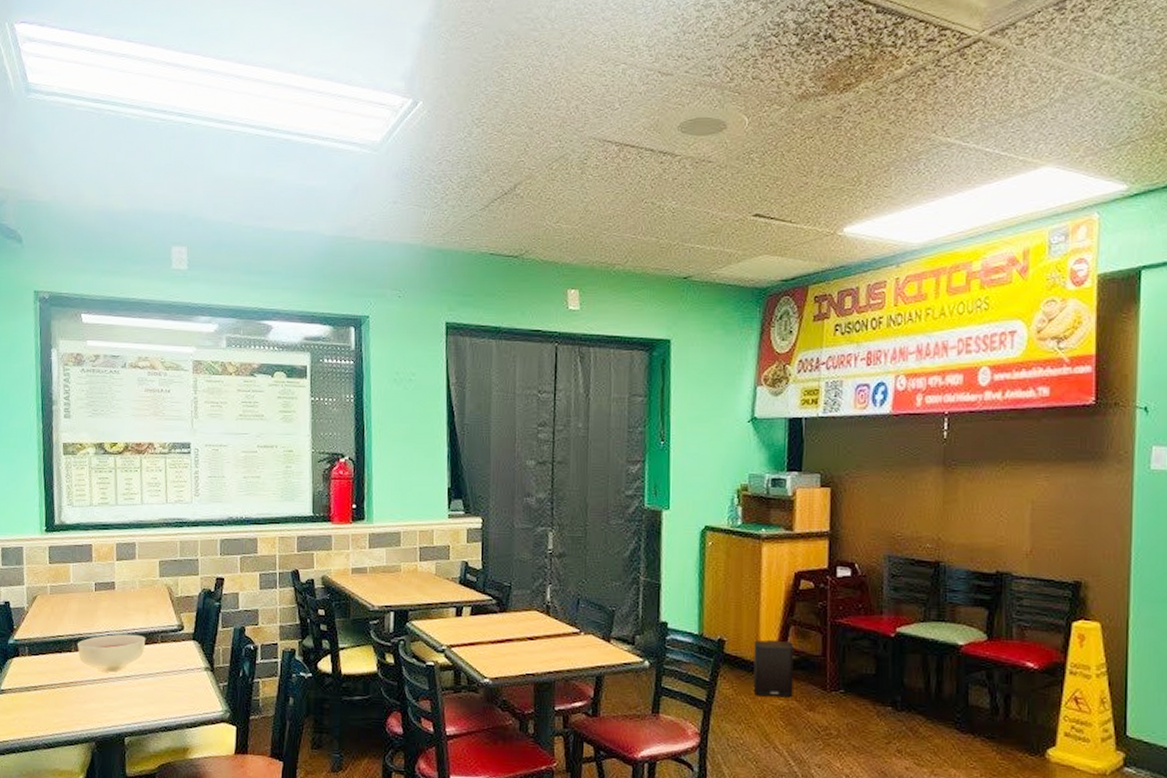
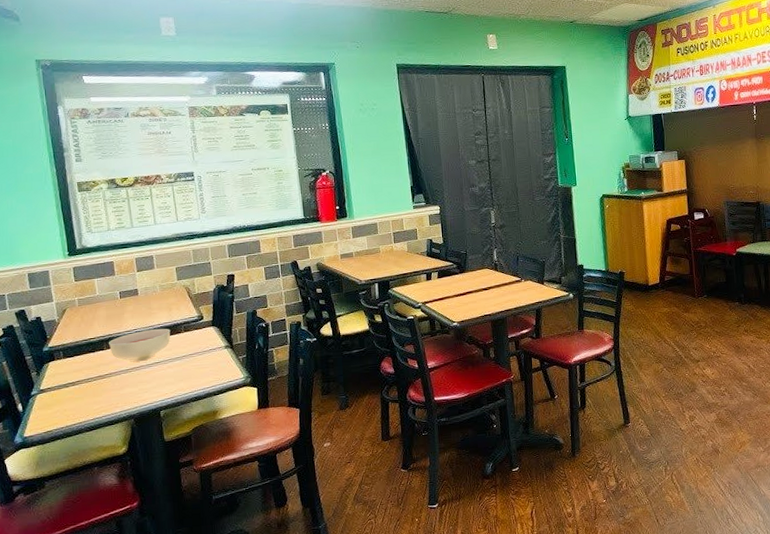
pedal bin: present [753,639,794,698] -> none [644,267,673,308]

